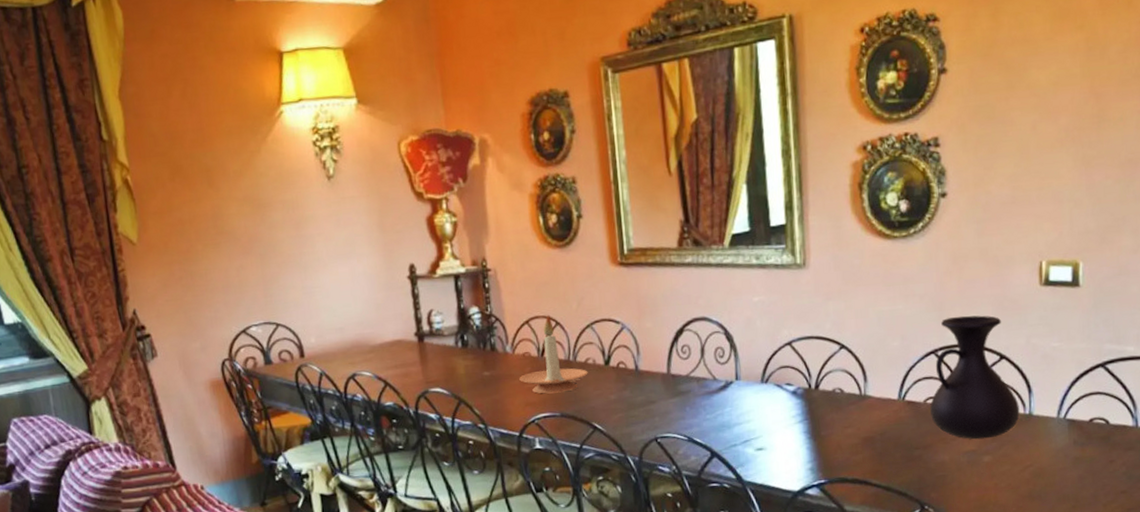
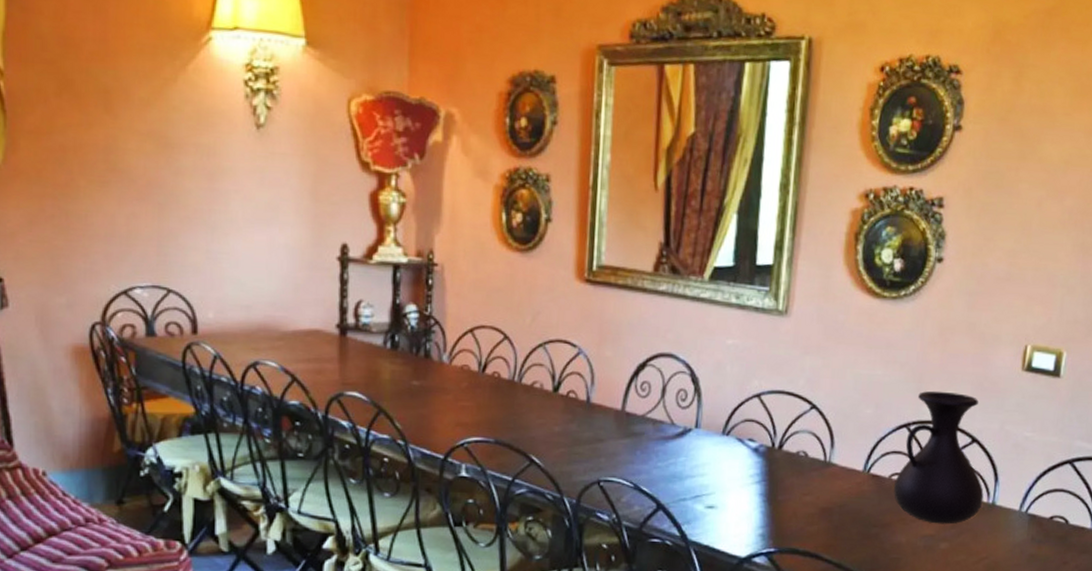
candle holder: present [519,315,588,394] -> none [453,326,533,416]

